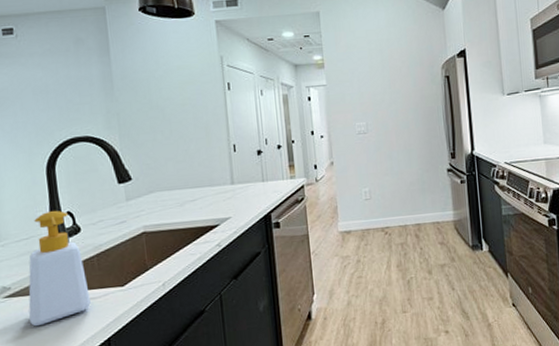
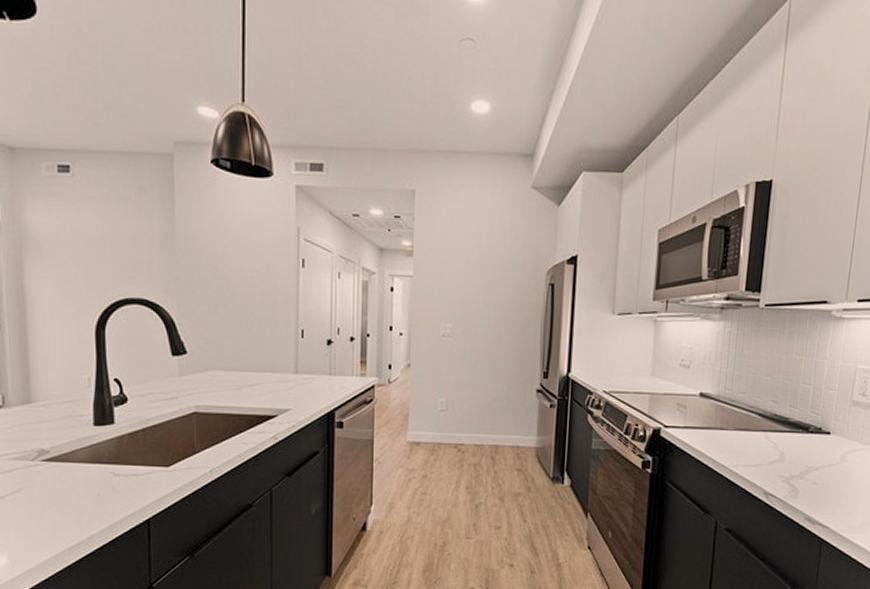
soap bottle: present [28,210,91,326] -> none [67,375,132,495]

